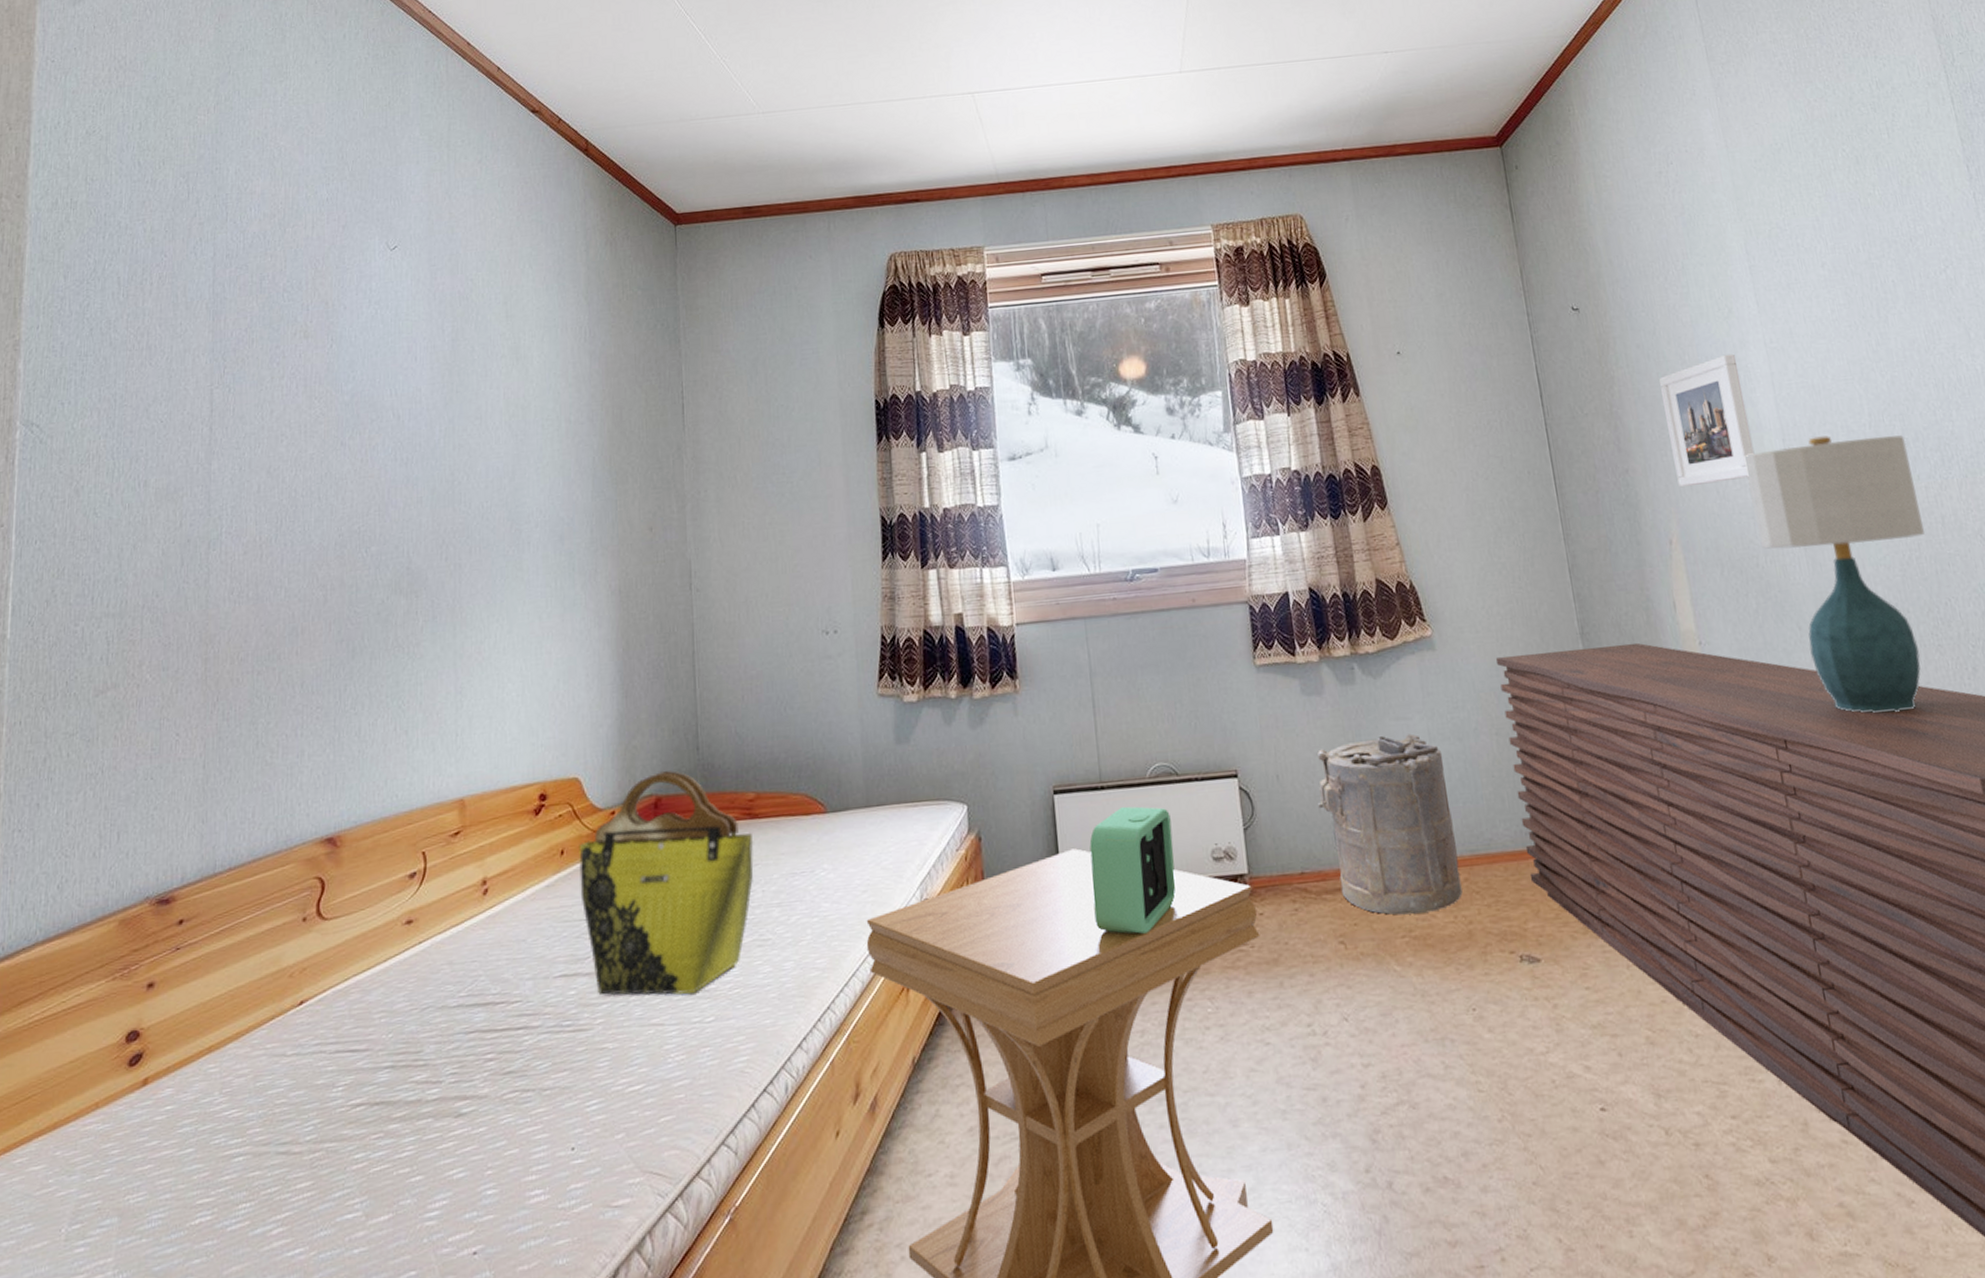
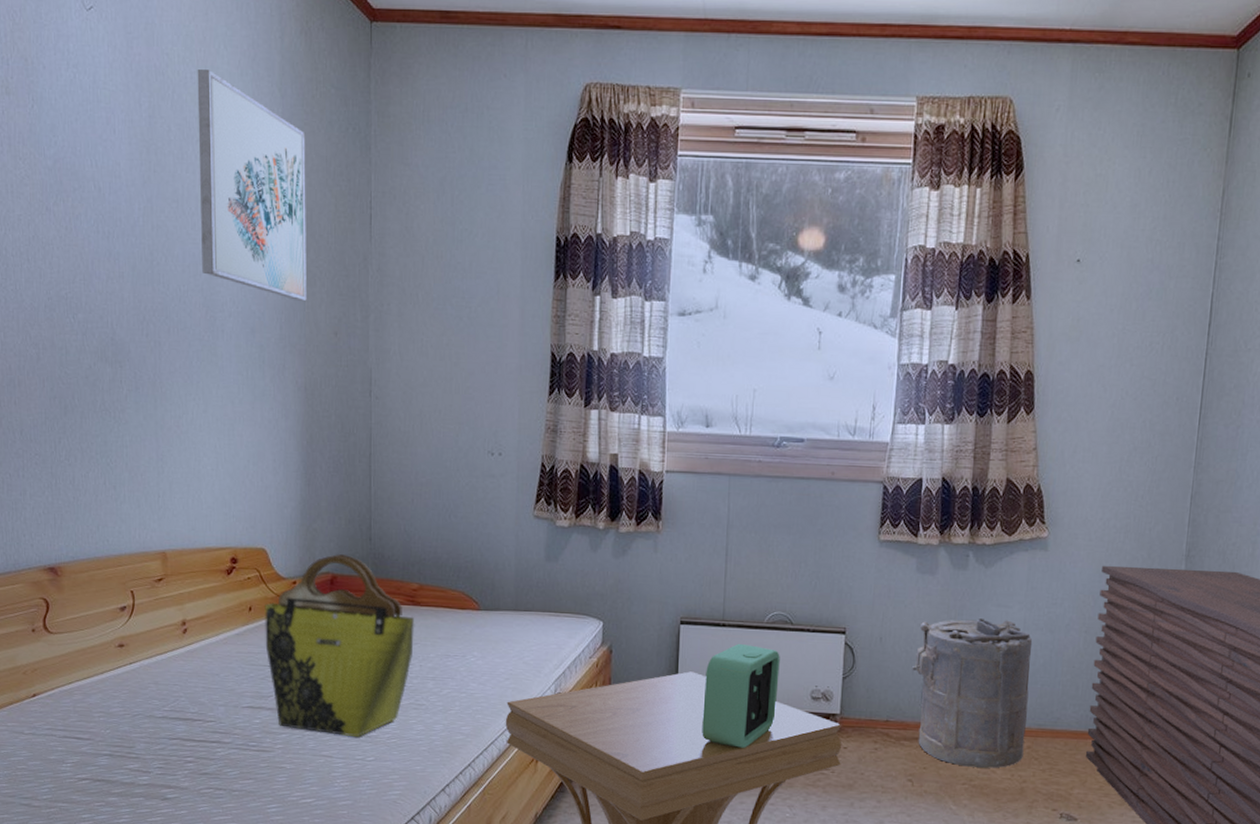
wall art: none [501,289,619,501] -> present [197,70,307,301]

